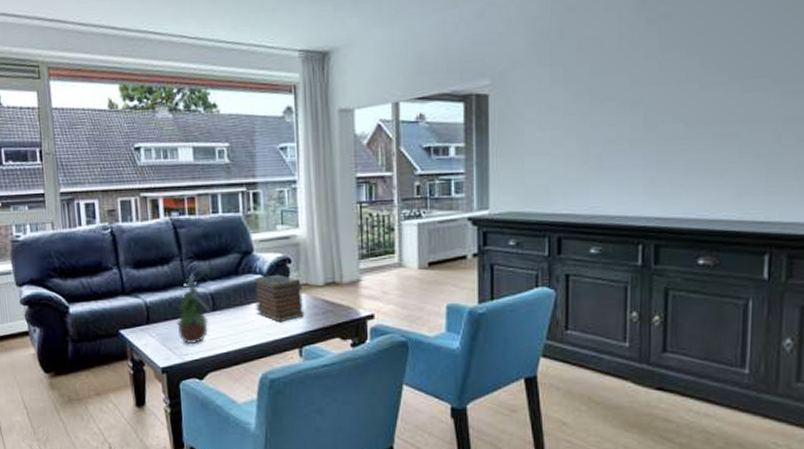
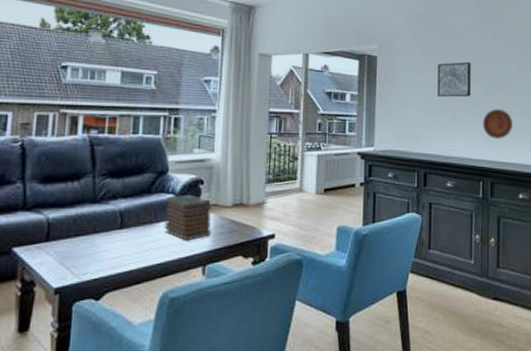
potted plant: present [177,274,211,345] -> none [78,191,118,263]
wall art: none [575,86,625,138] -> present [437,62,471,97]
decorative plate: none [643,146,692,188] -> present [482,108,514,139]

